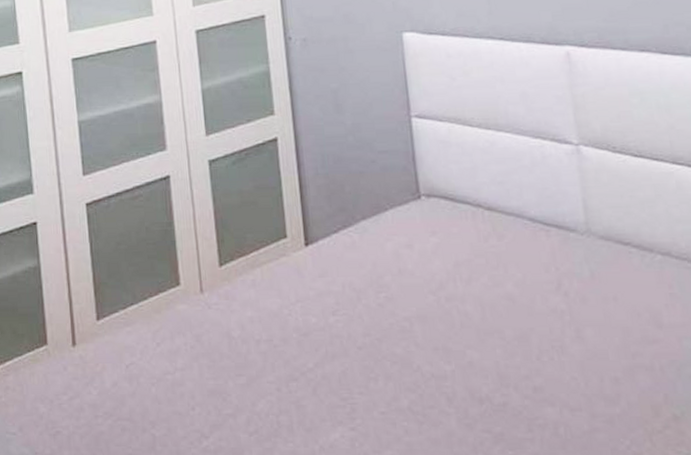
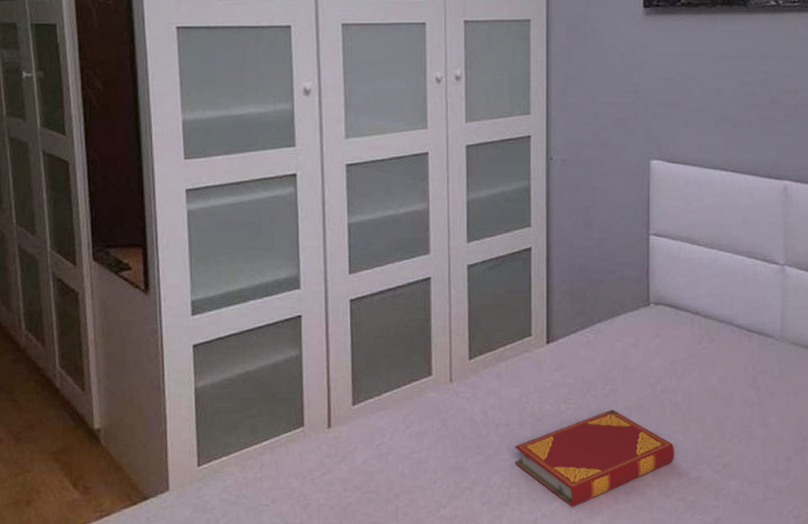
hardback book: none [279,321,472,439] -> present [514,409,675,507]

